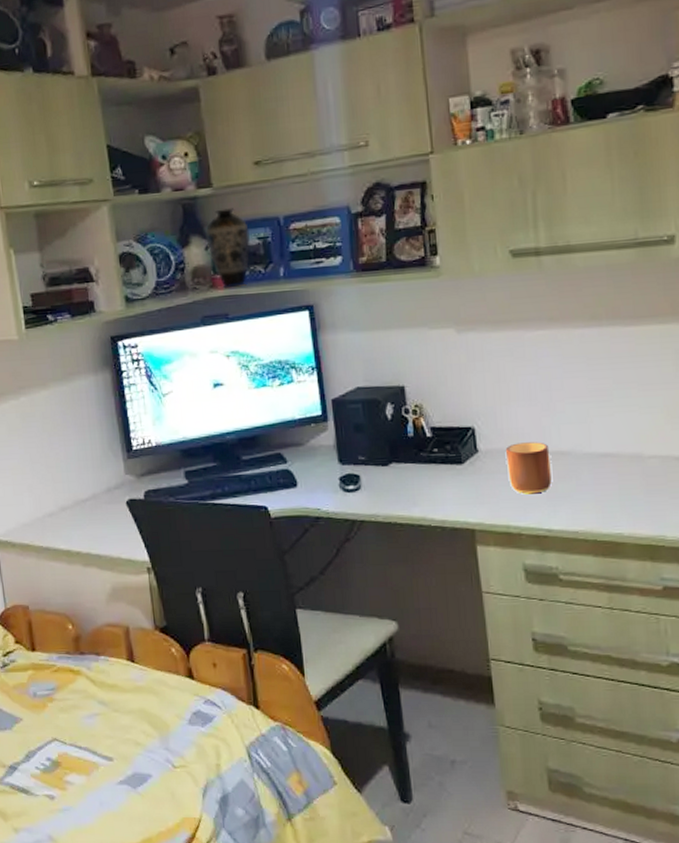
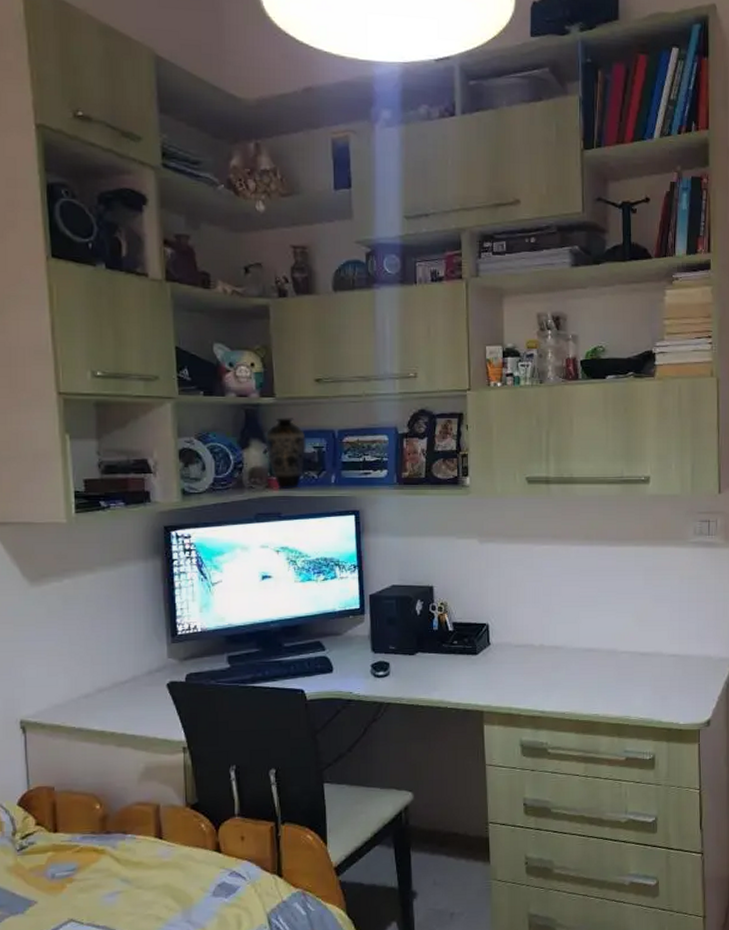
mug: present [505,442,552,494] -> none [512,638,547,681]

